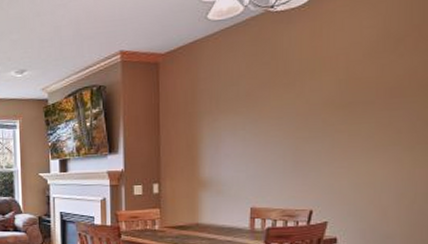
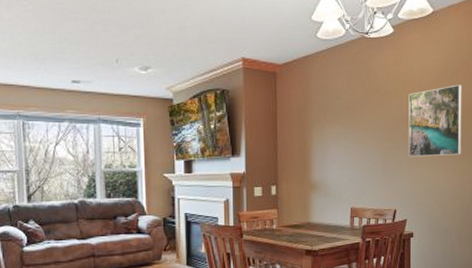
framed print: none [329,54,413,148] -> present [408,84,462,157]

